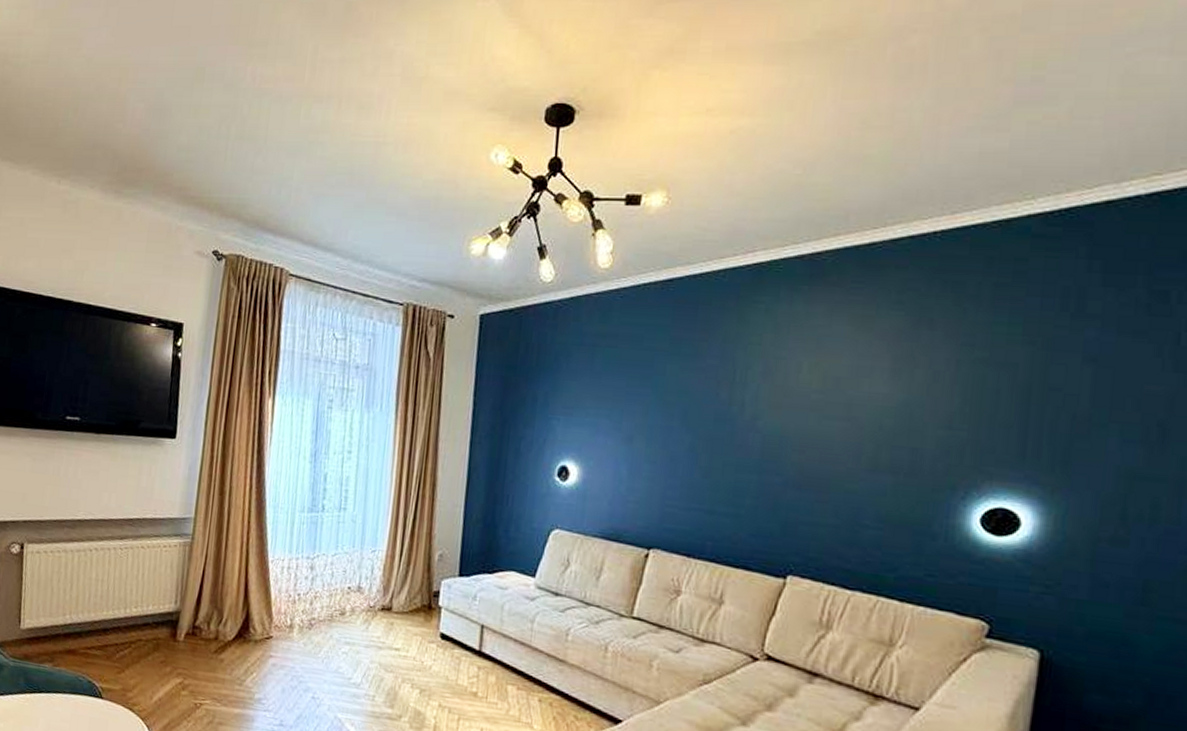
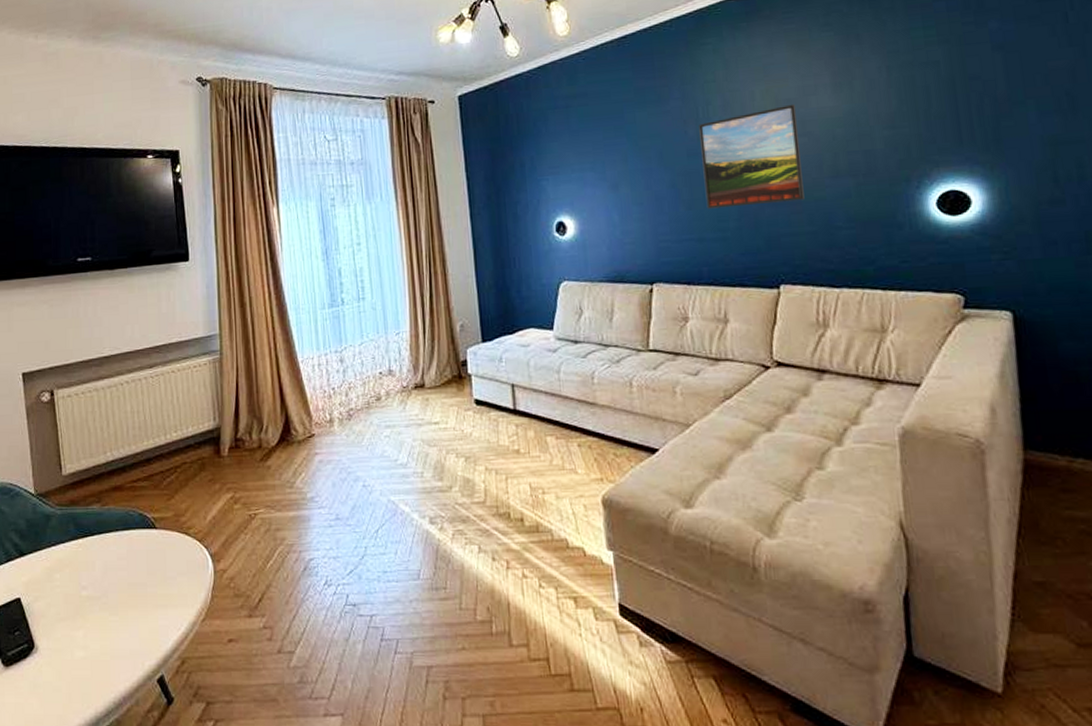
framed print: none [724,383,844,490] -> present [699,104,805,209]

